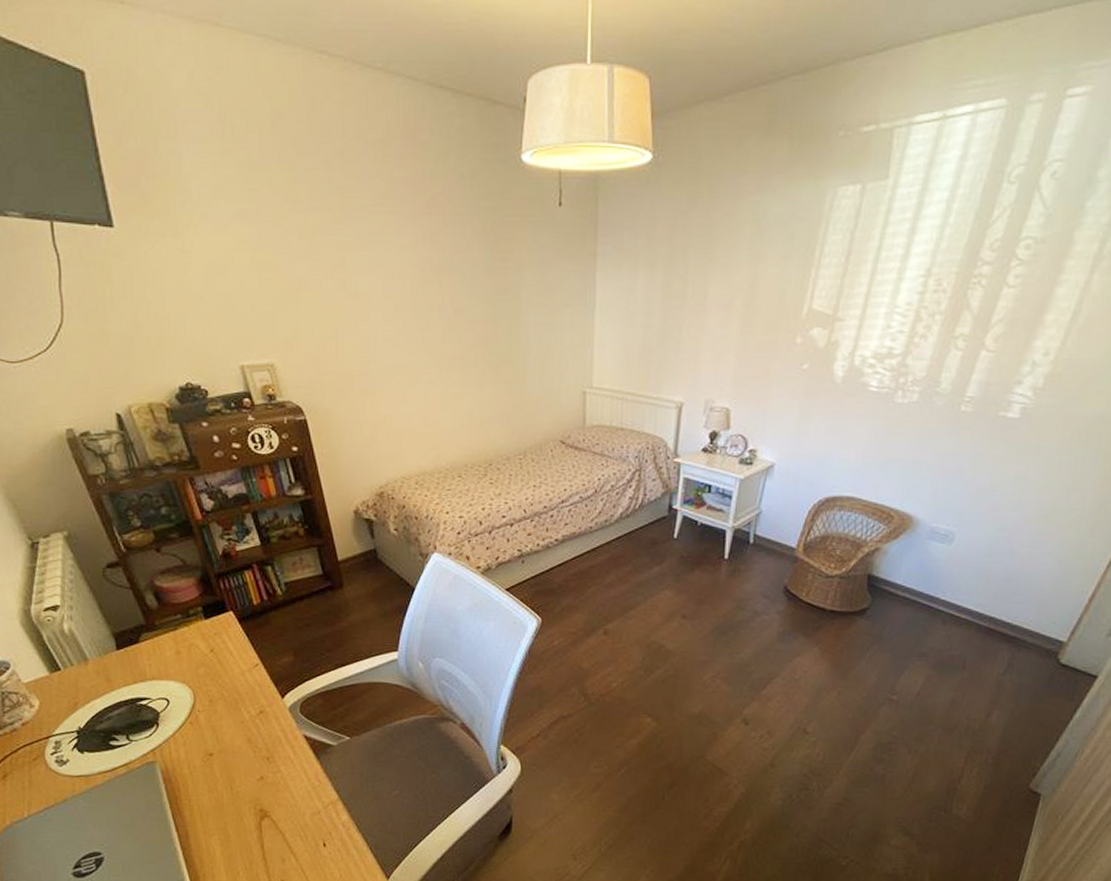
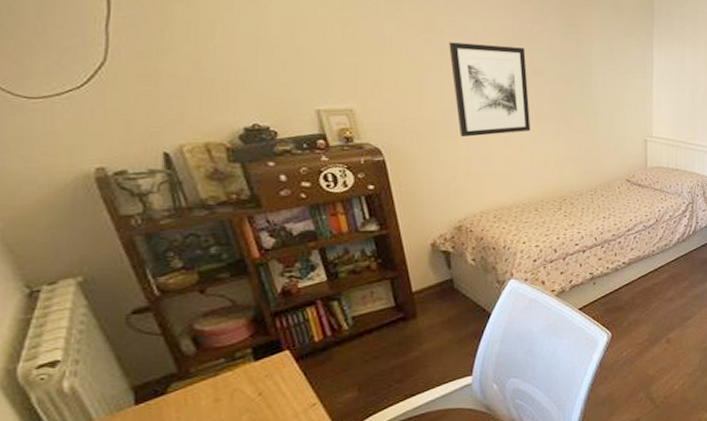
wall art: none [364,281,453,393] -> present [449,42,531,138]

